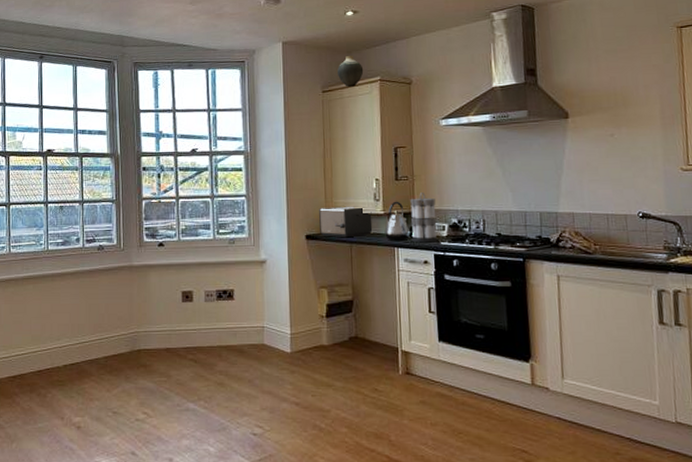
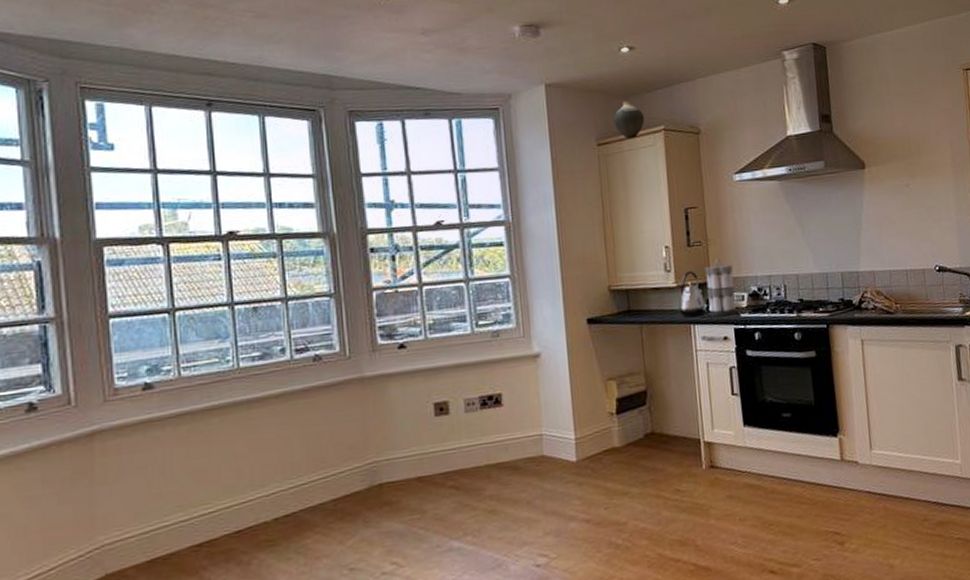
toaster: present [319,206,373,238] -> none [601,279,665,319]

